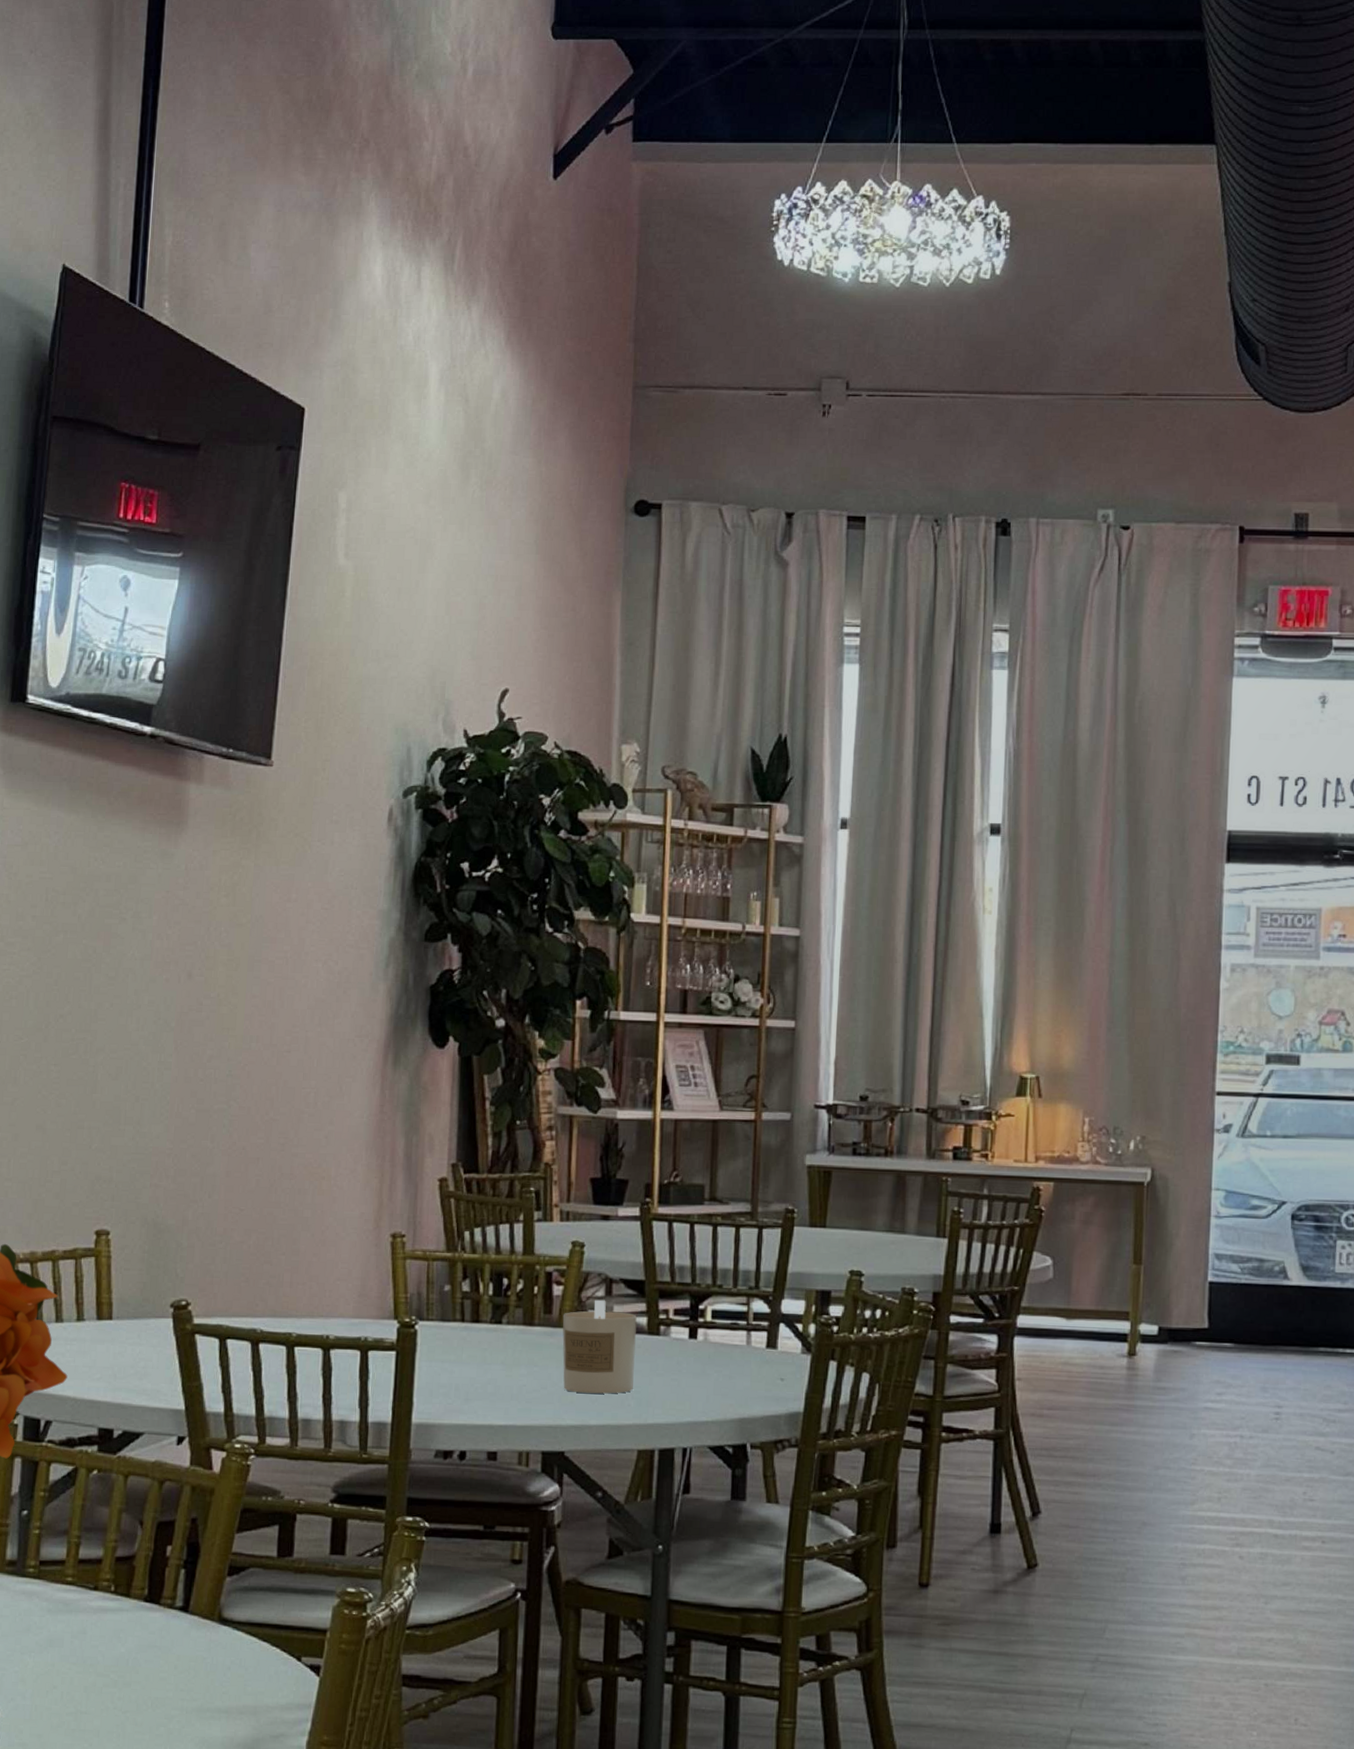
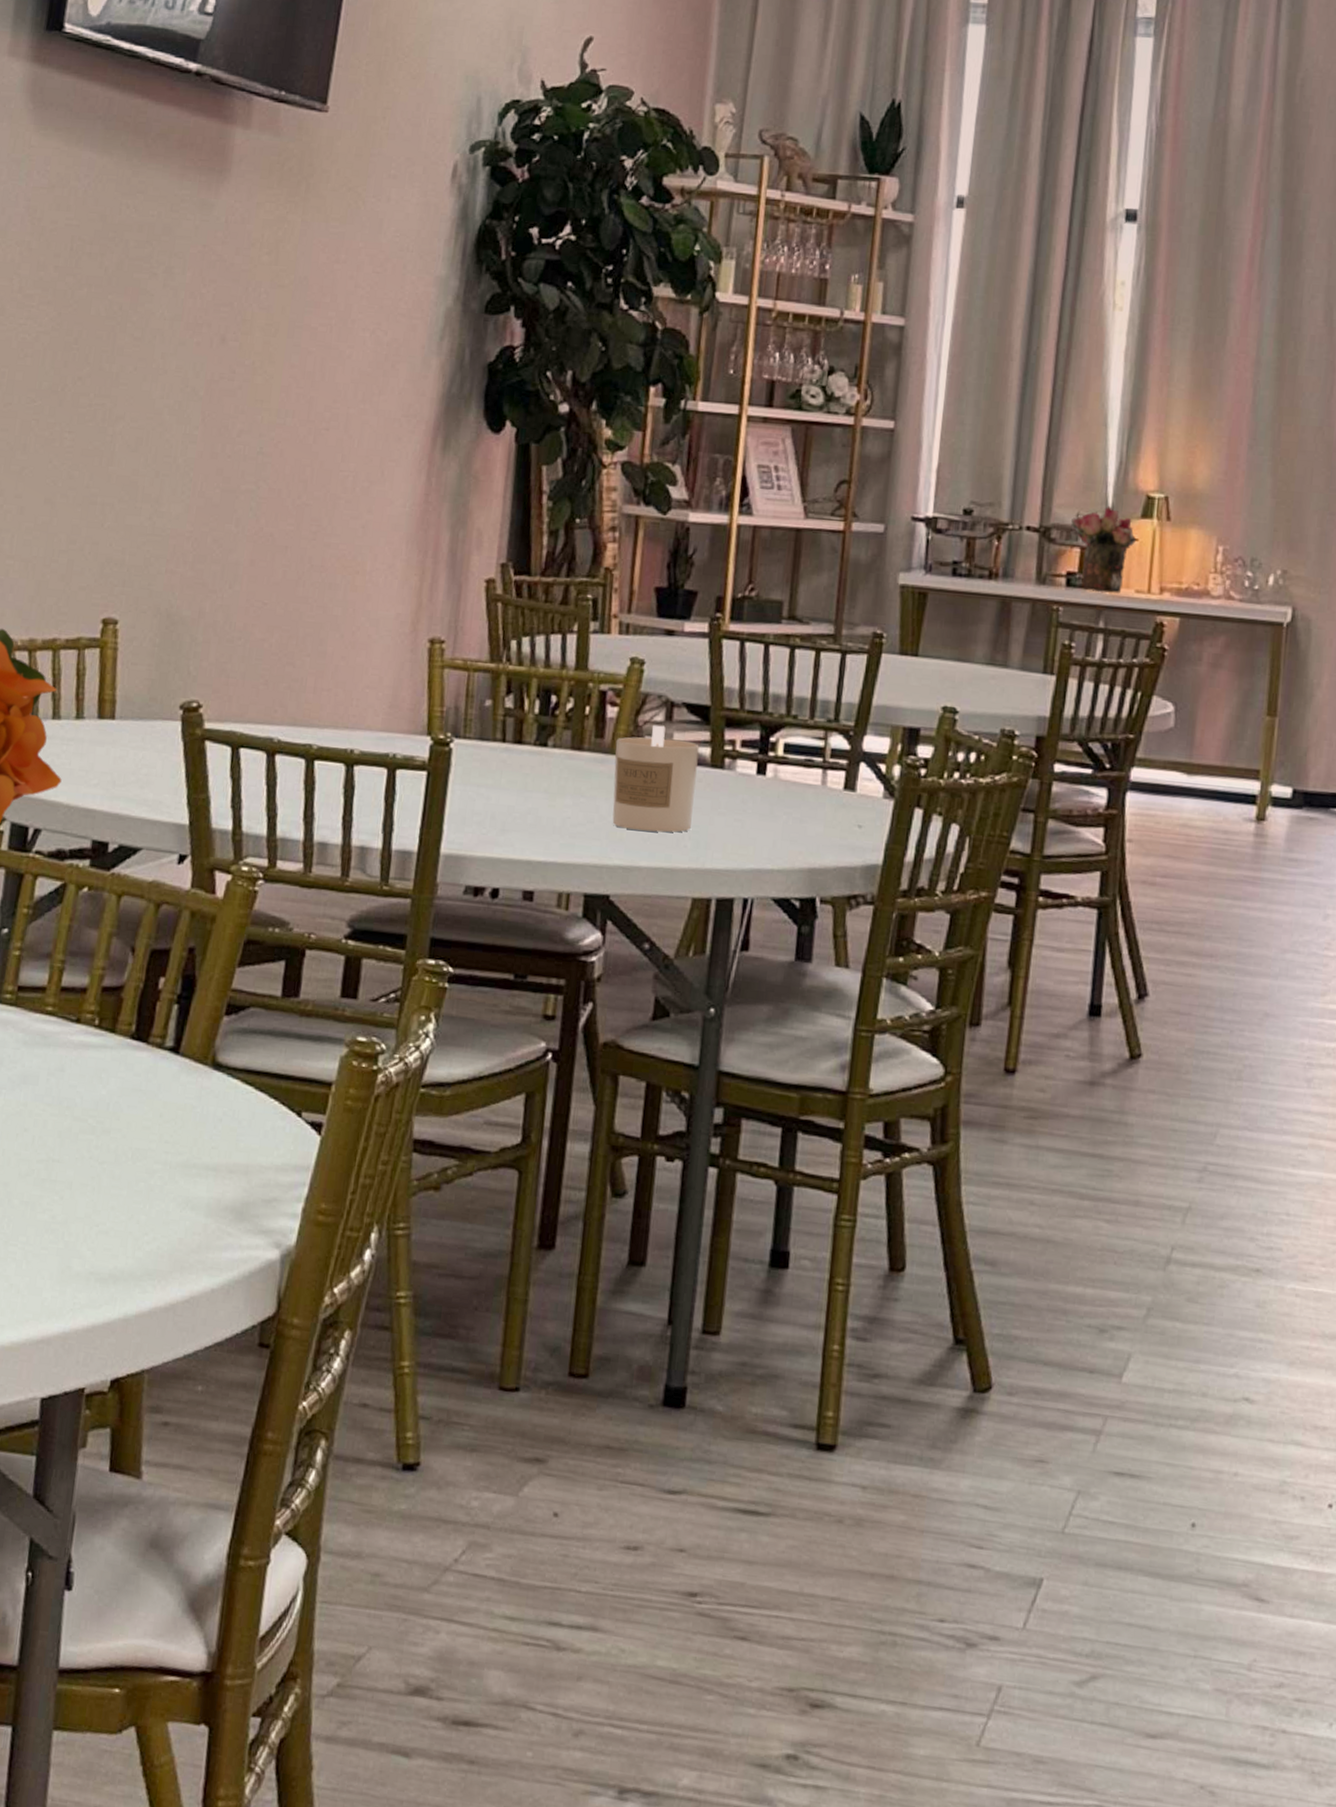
bouquet: none [954,1087,1013,1164] -> present [1070,506,1137,593]

